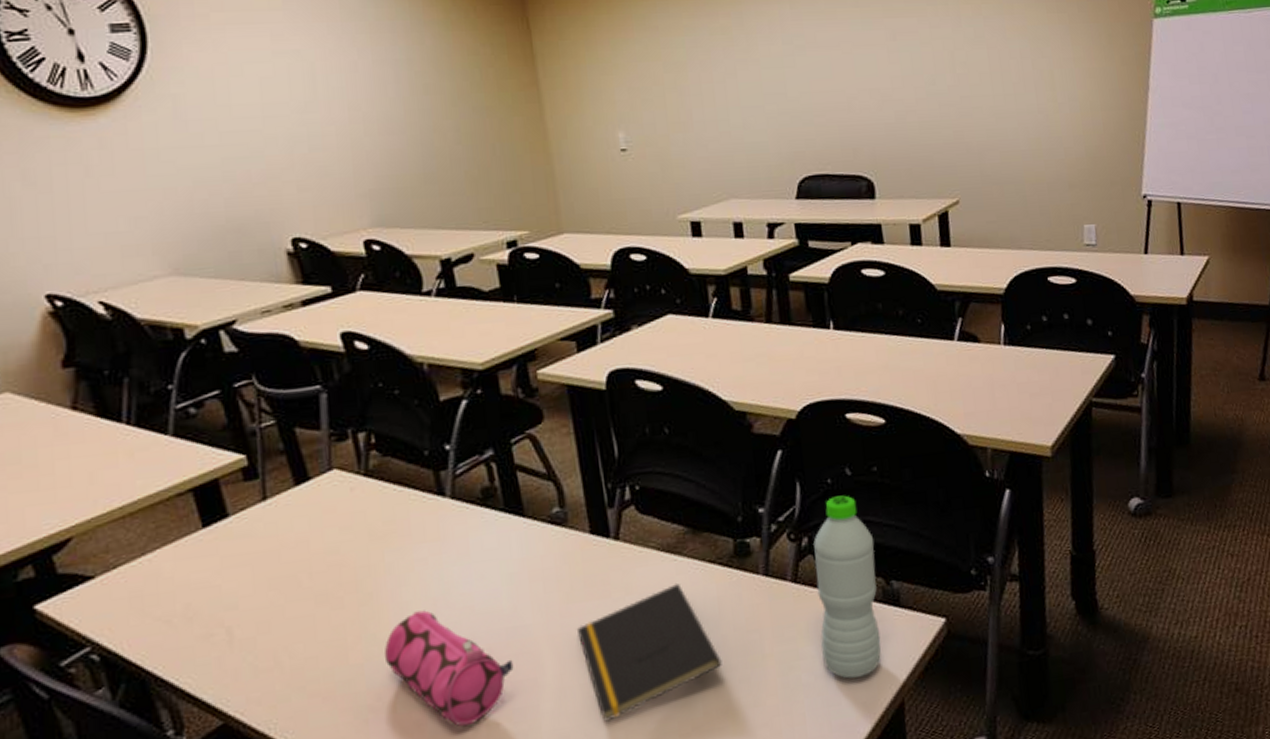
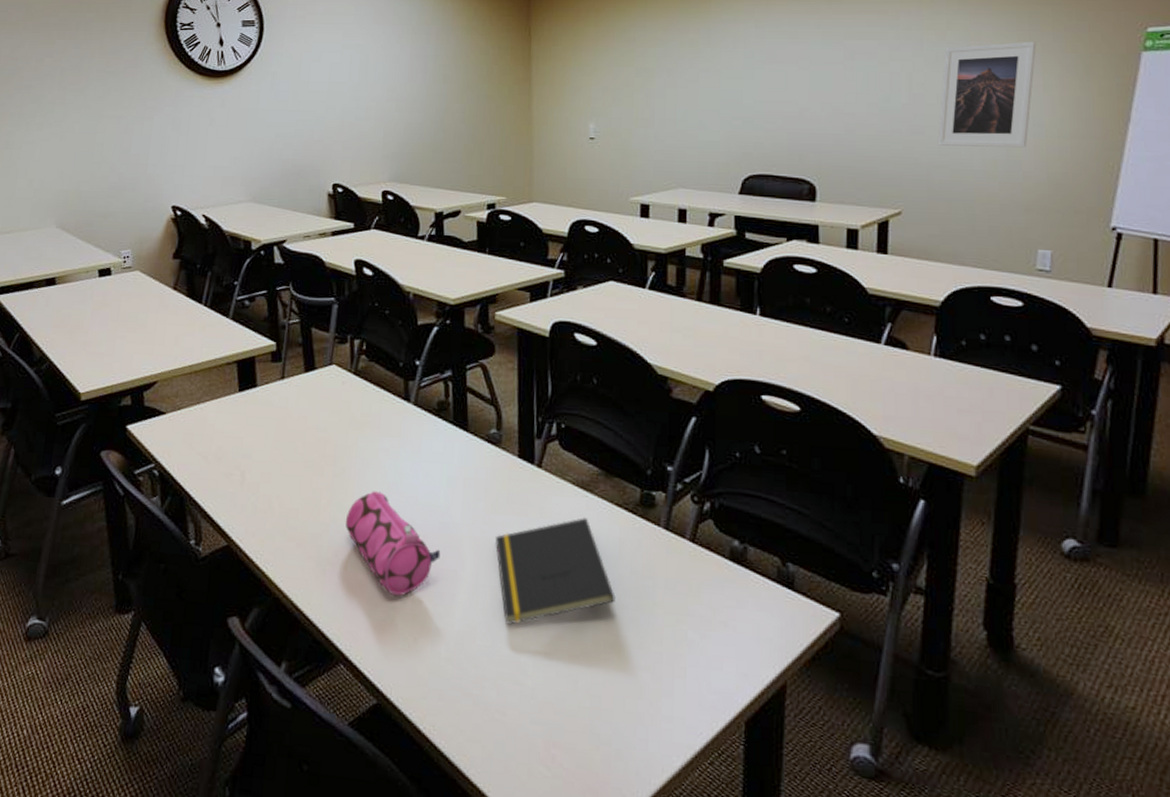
water bottle: present [813,495,881,679] -> none [710,470,775,648]
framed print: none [982,12,1065,127] -> present [937,41,1037,148]

